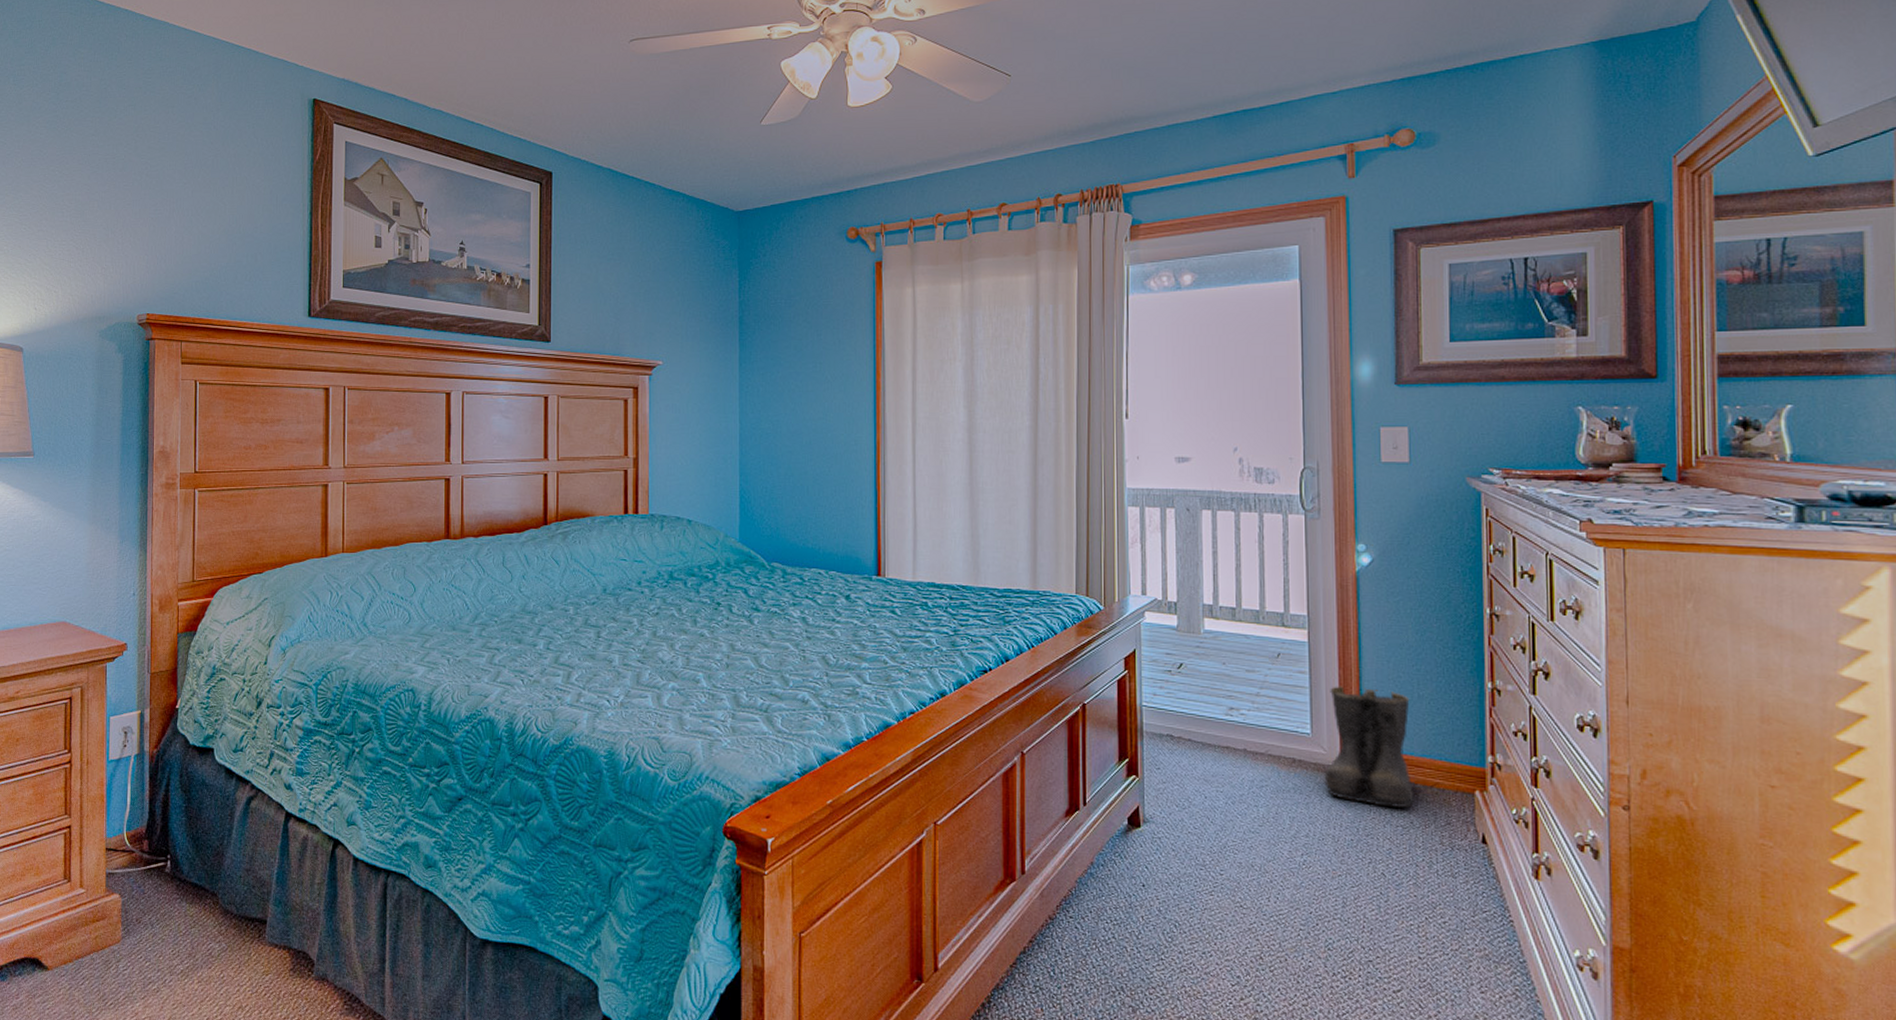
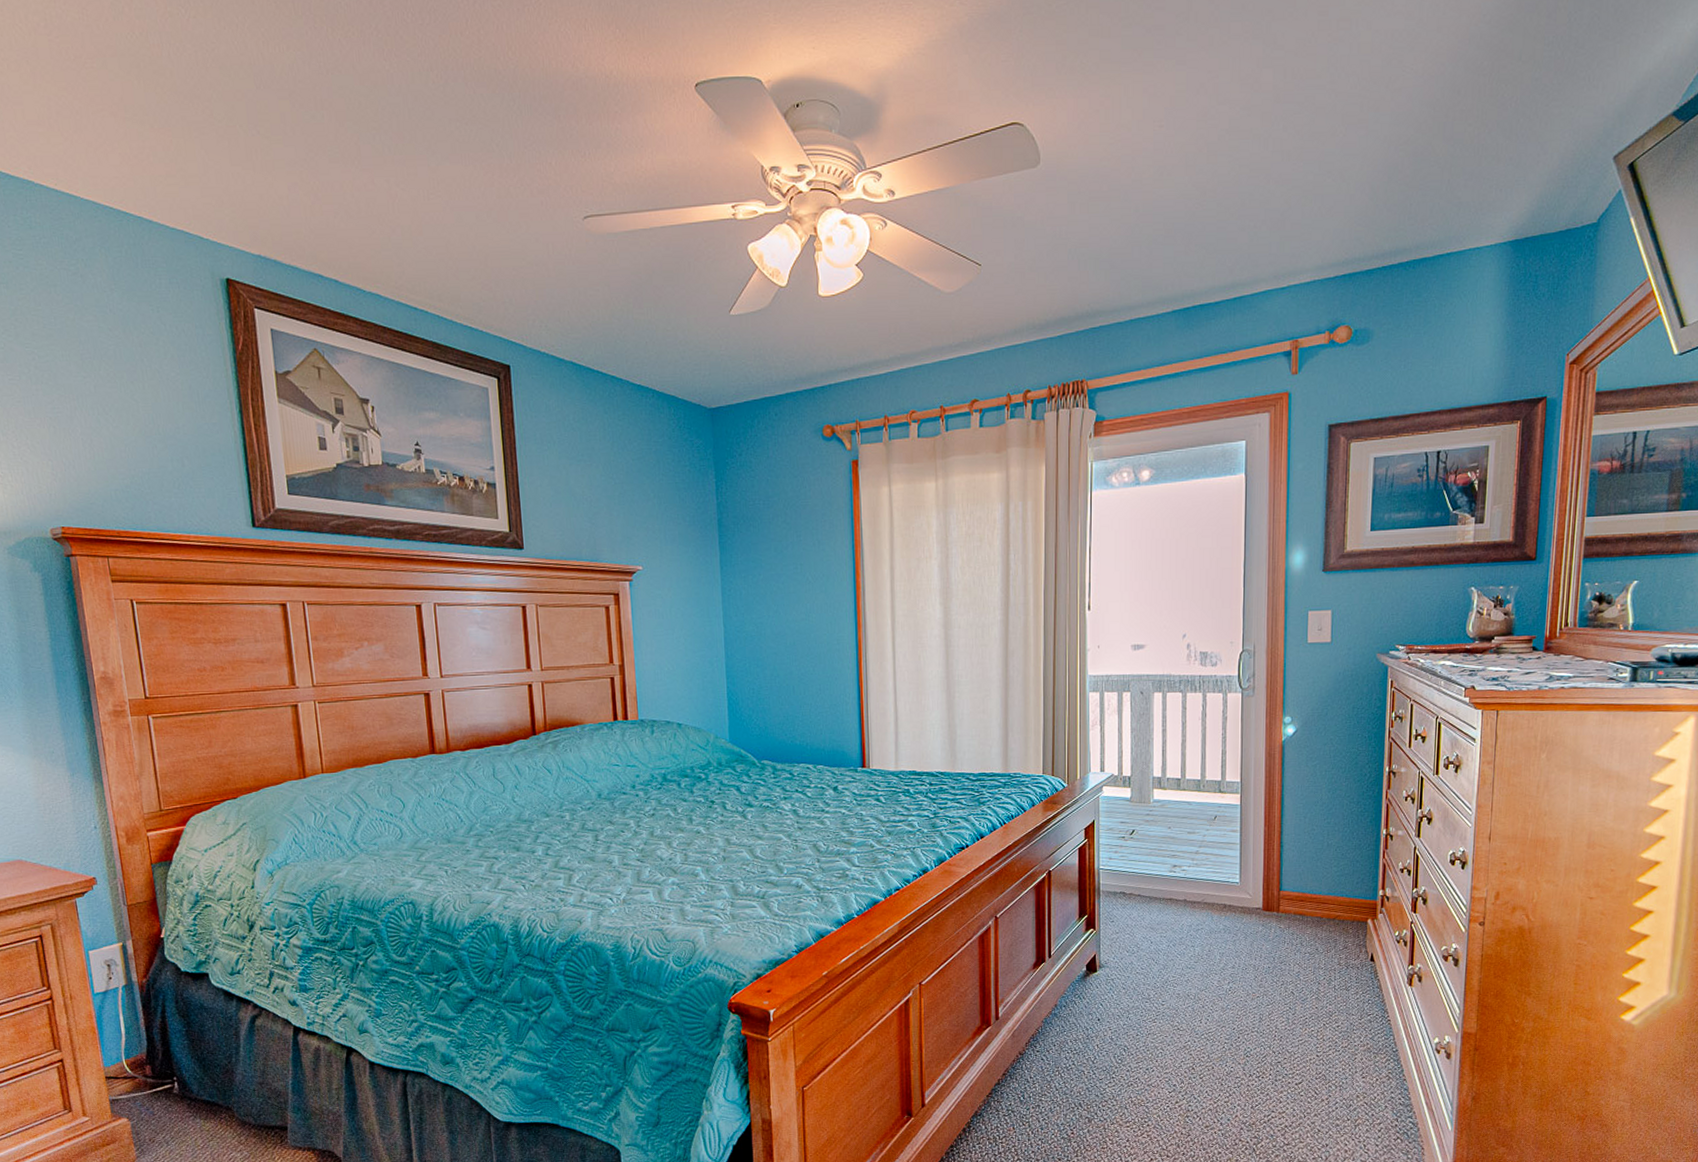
boots: present [1324,686,1414,808] -> none [1249,840,1321,938]

